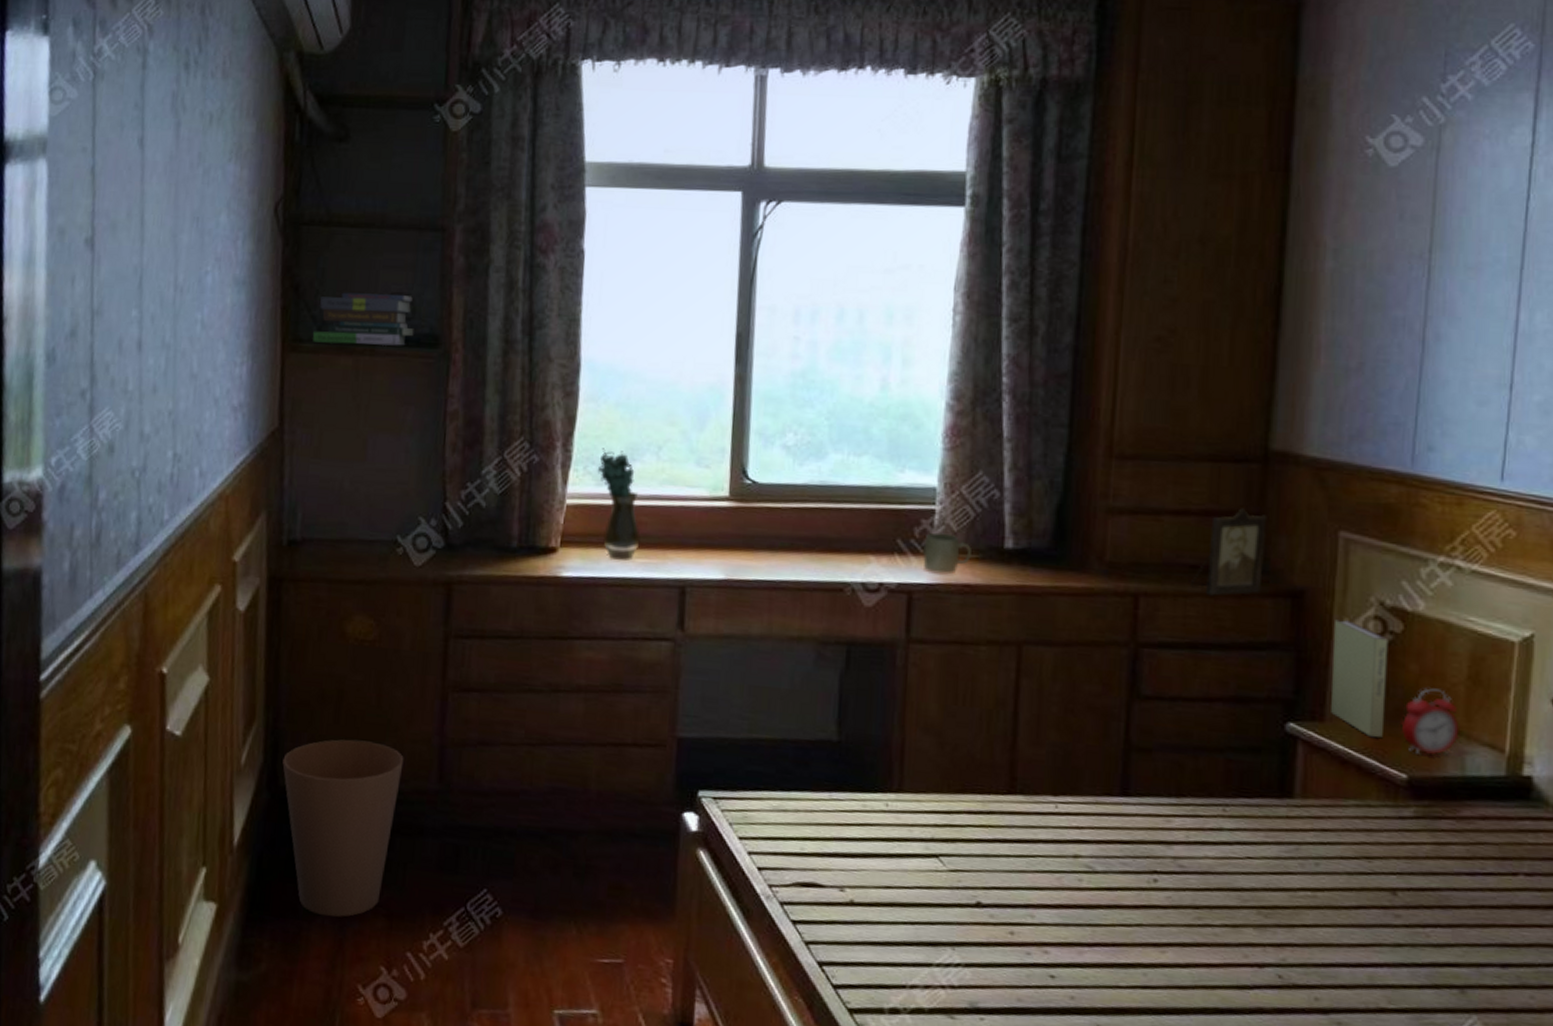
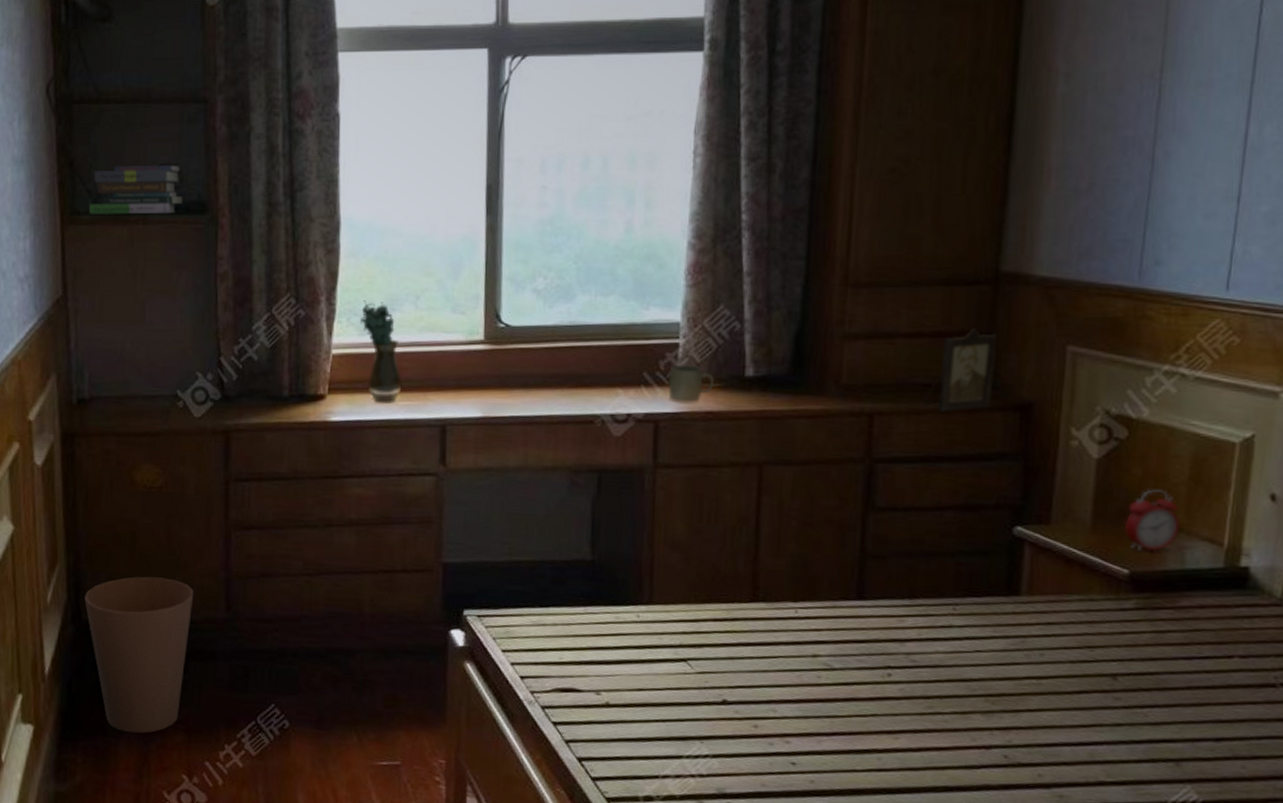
book: present [1331,619,1389,739] -> none [1057,428,1113,538]

